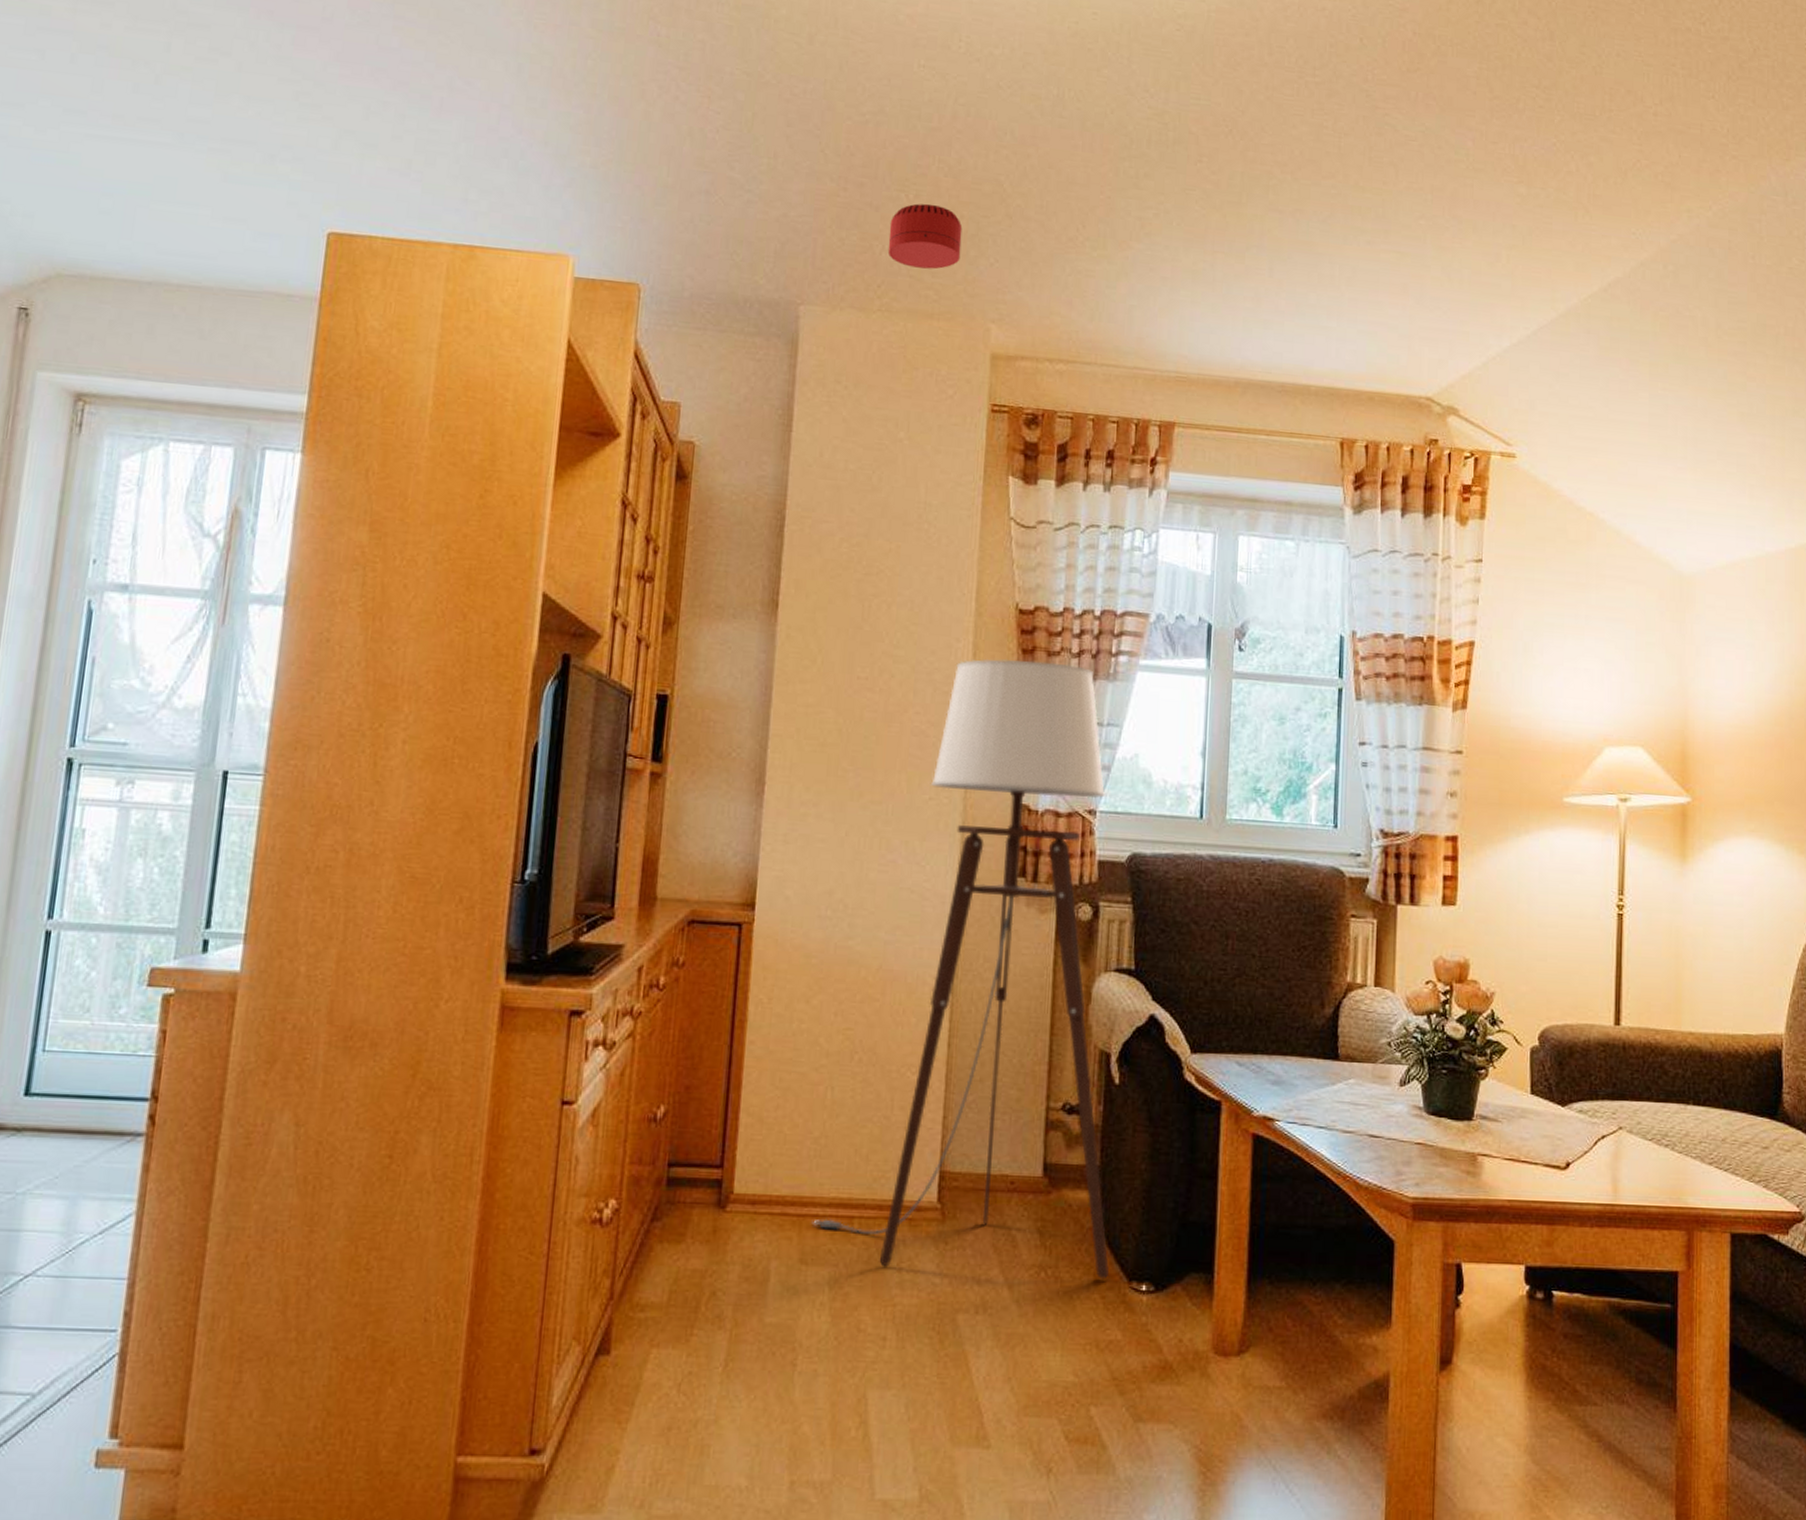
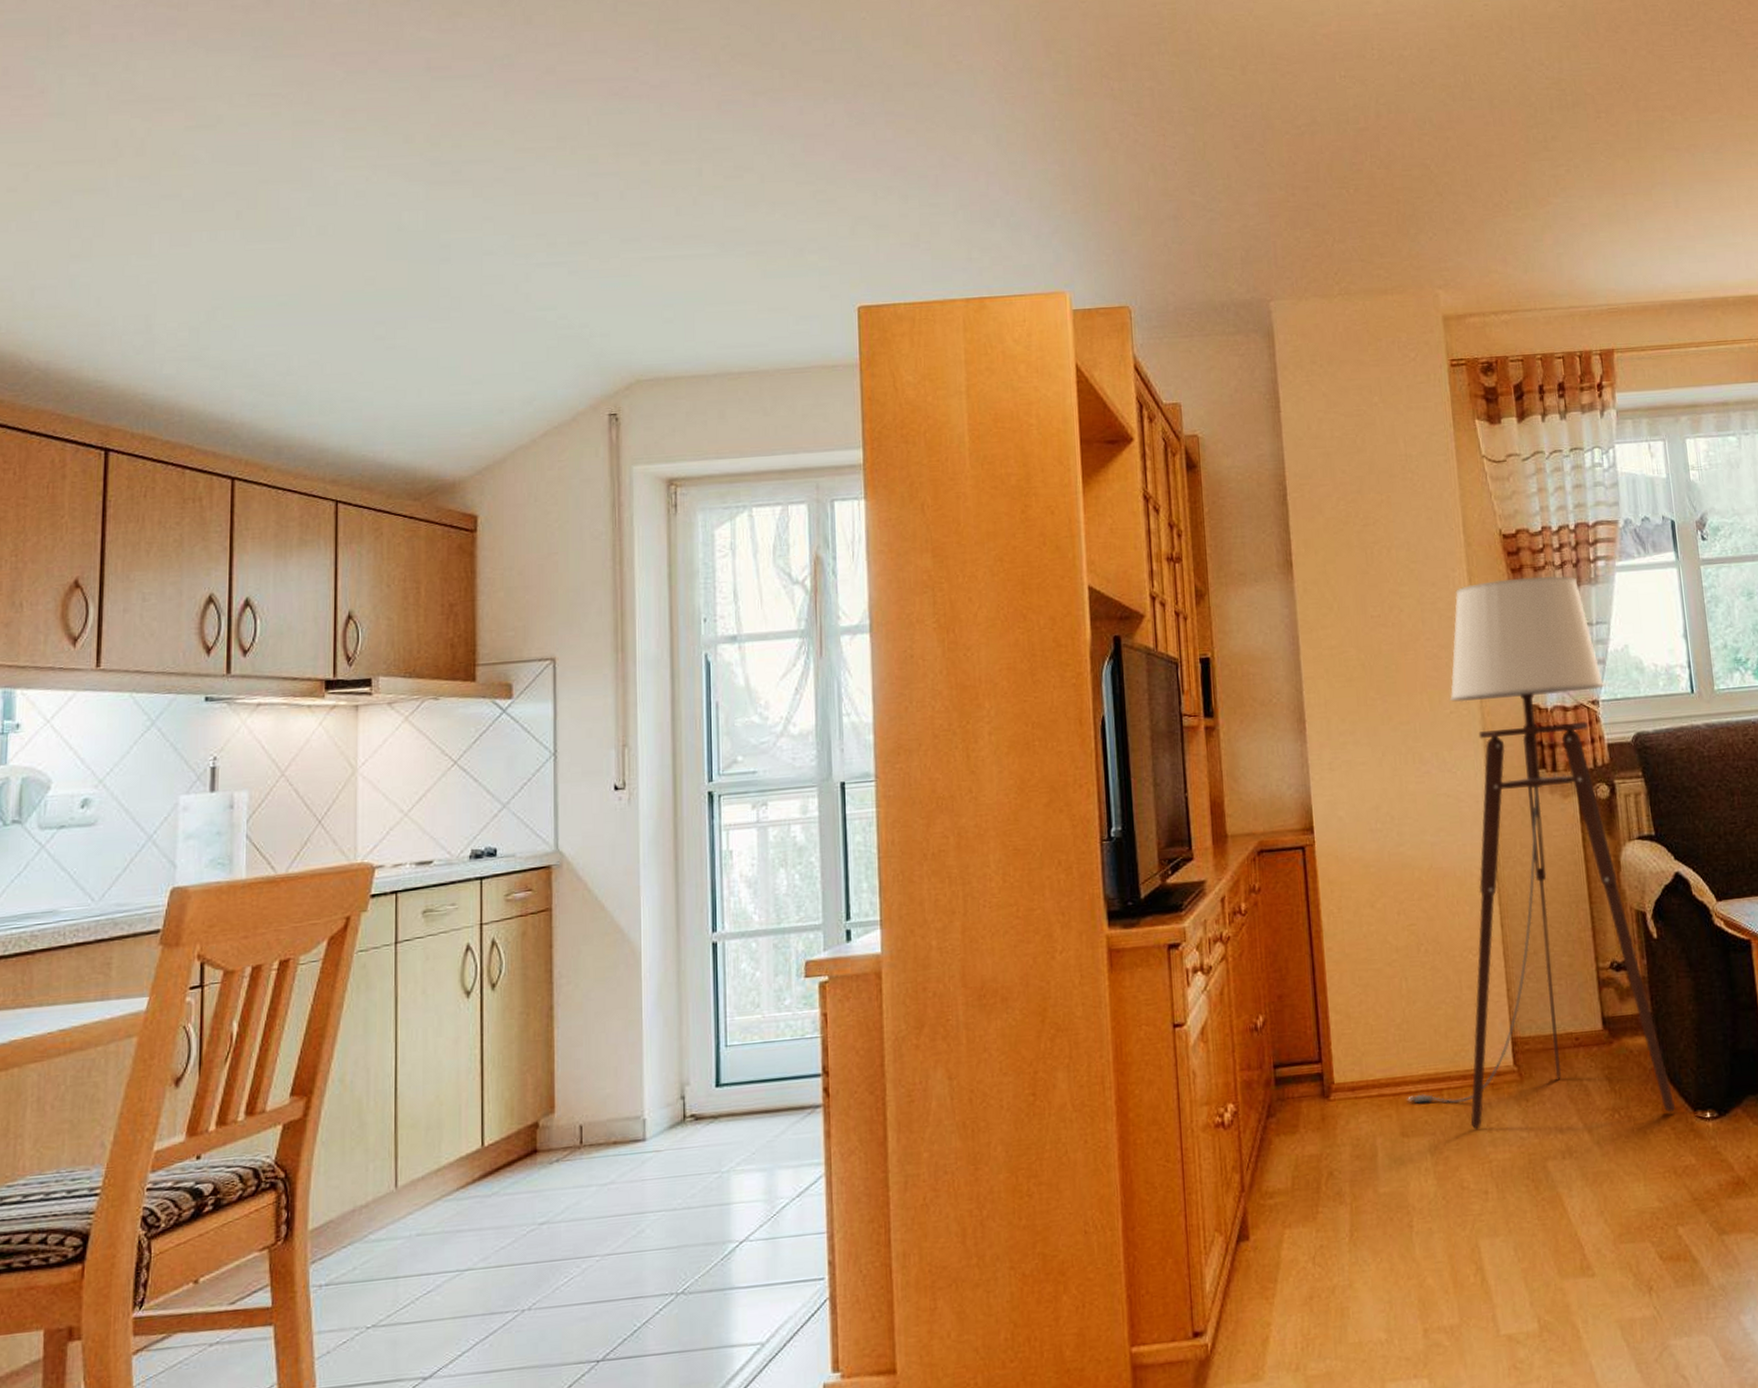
smoke detector: present [887,203,963,270] -> none [1336,194,1403,252]

